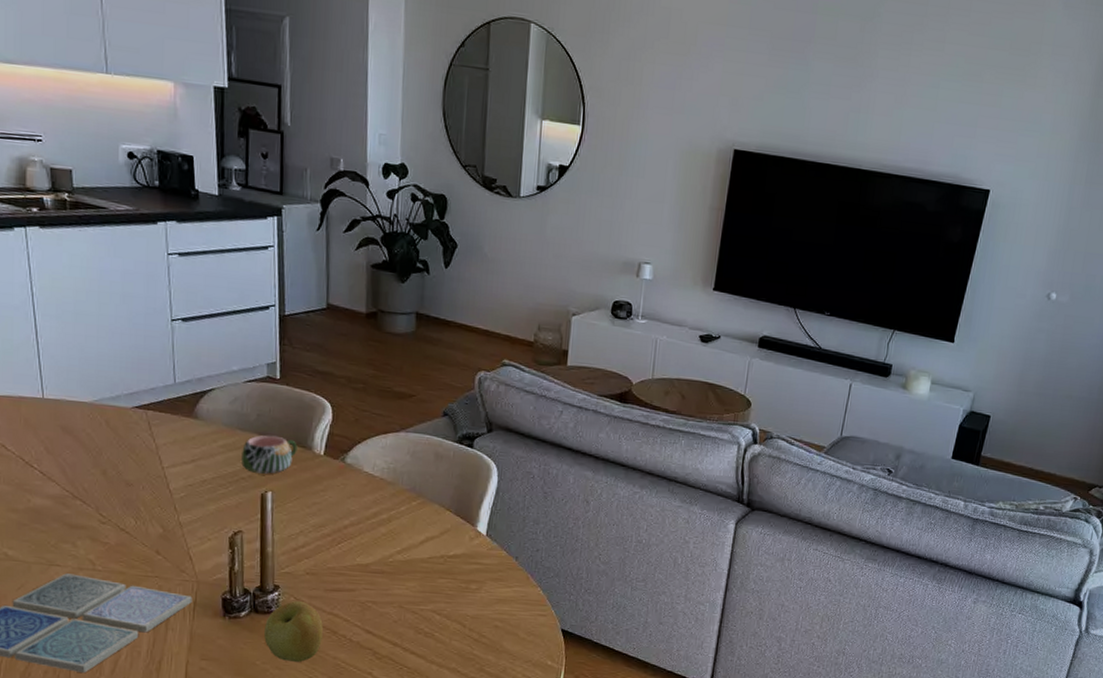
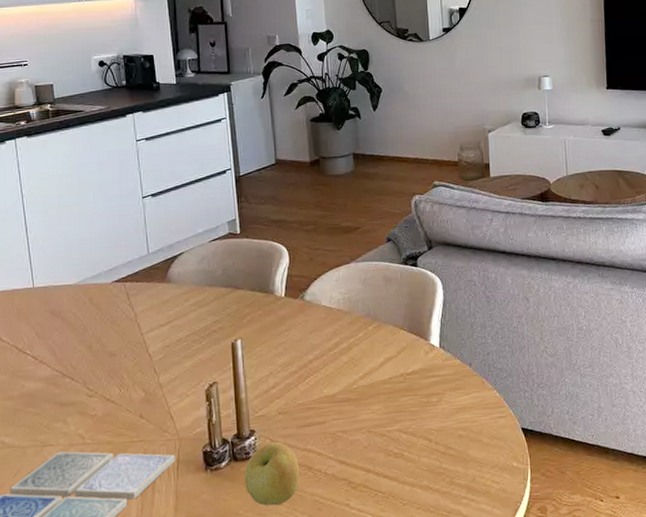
mug: present [241,435,297,474] -> none [211,286,261,324]

